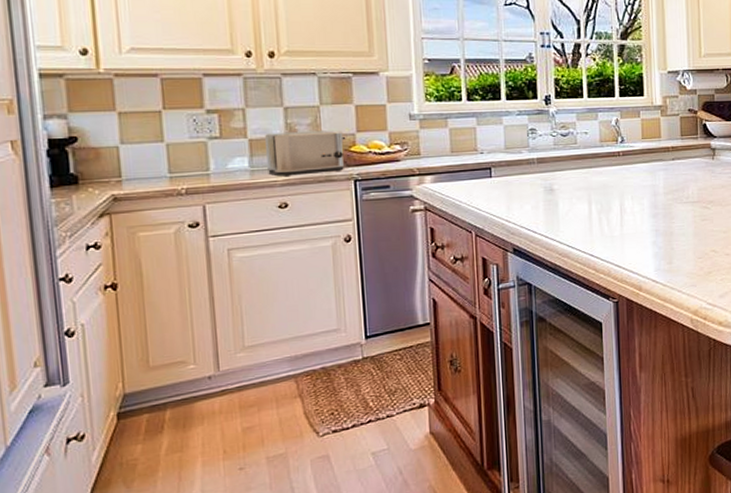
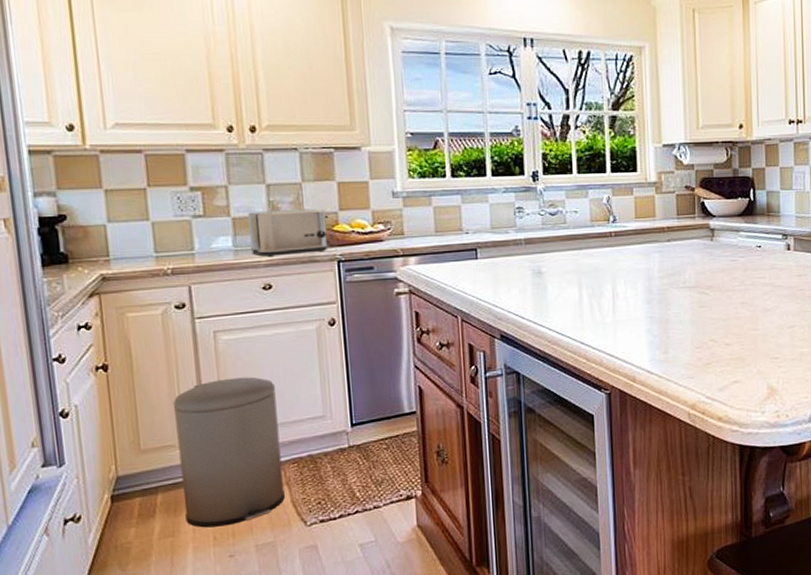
pedal bin: none [184,292,297,442] -> present [172,376,285,528]

